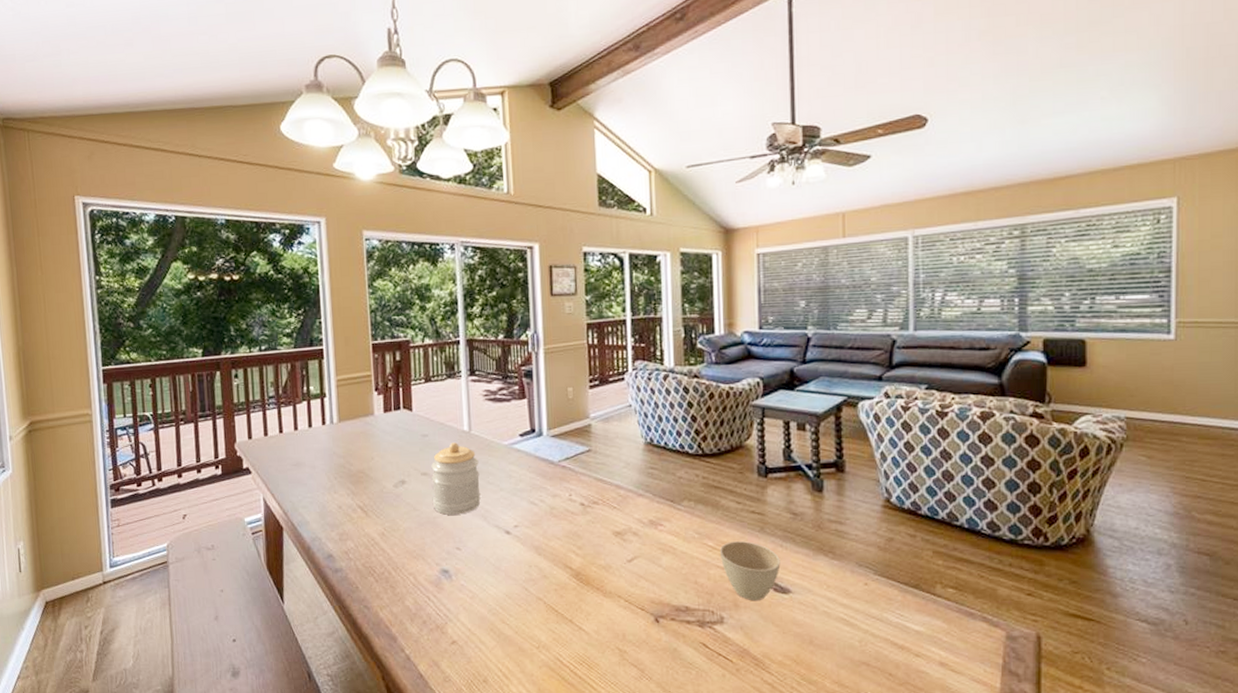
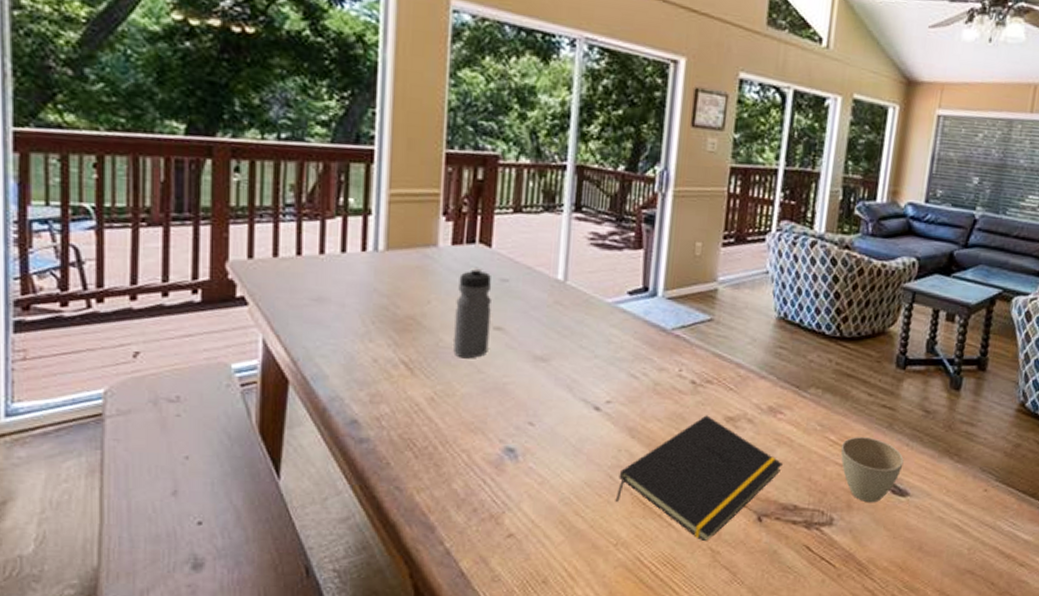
water bottle: none [392,427,419,500] -> present [453,266,491,359]
jar: present [431,443,481,515] -> none [505,293,572,383]
notepad: none [532,531,669,643] -> present [615,415,783,542]

